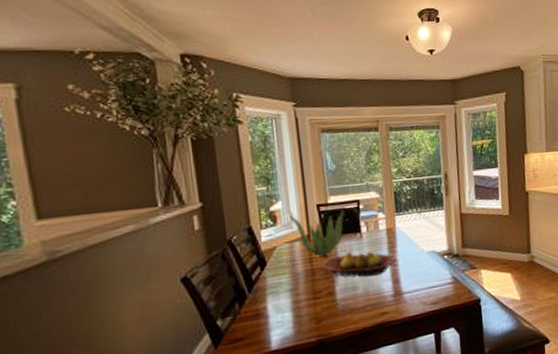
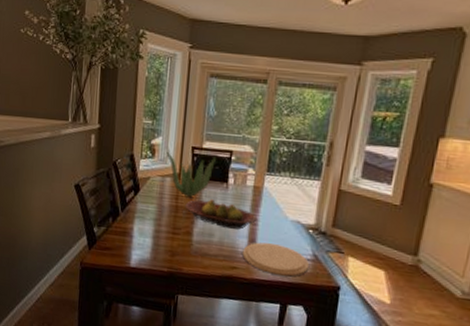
plate: none [389,277,452,308] -> present [242,242,310,277]

